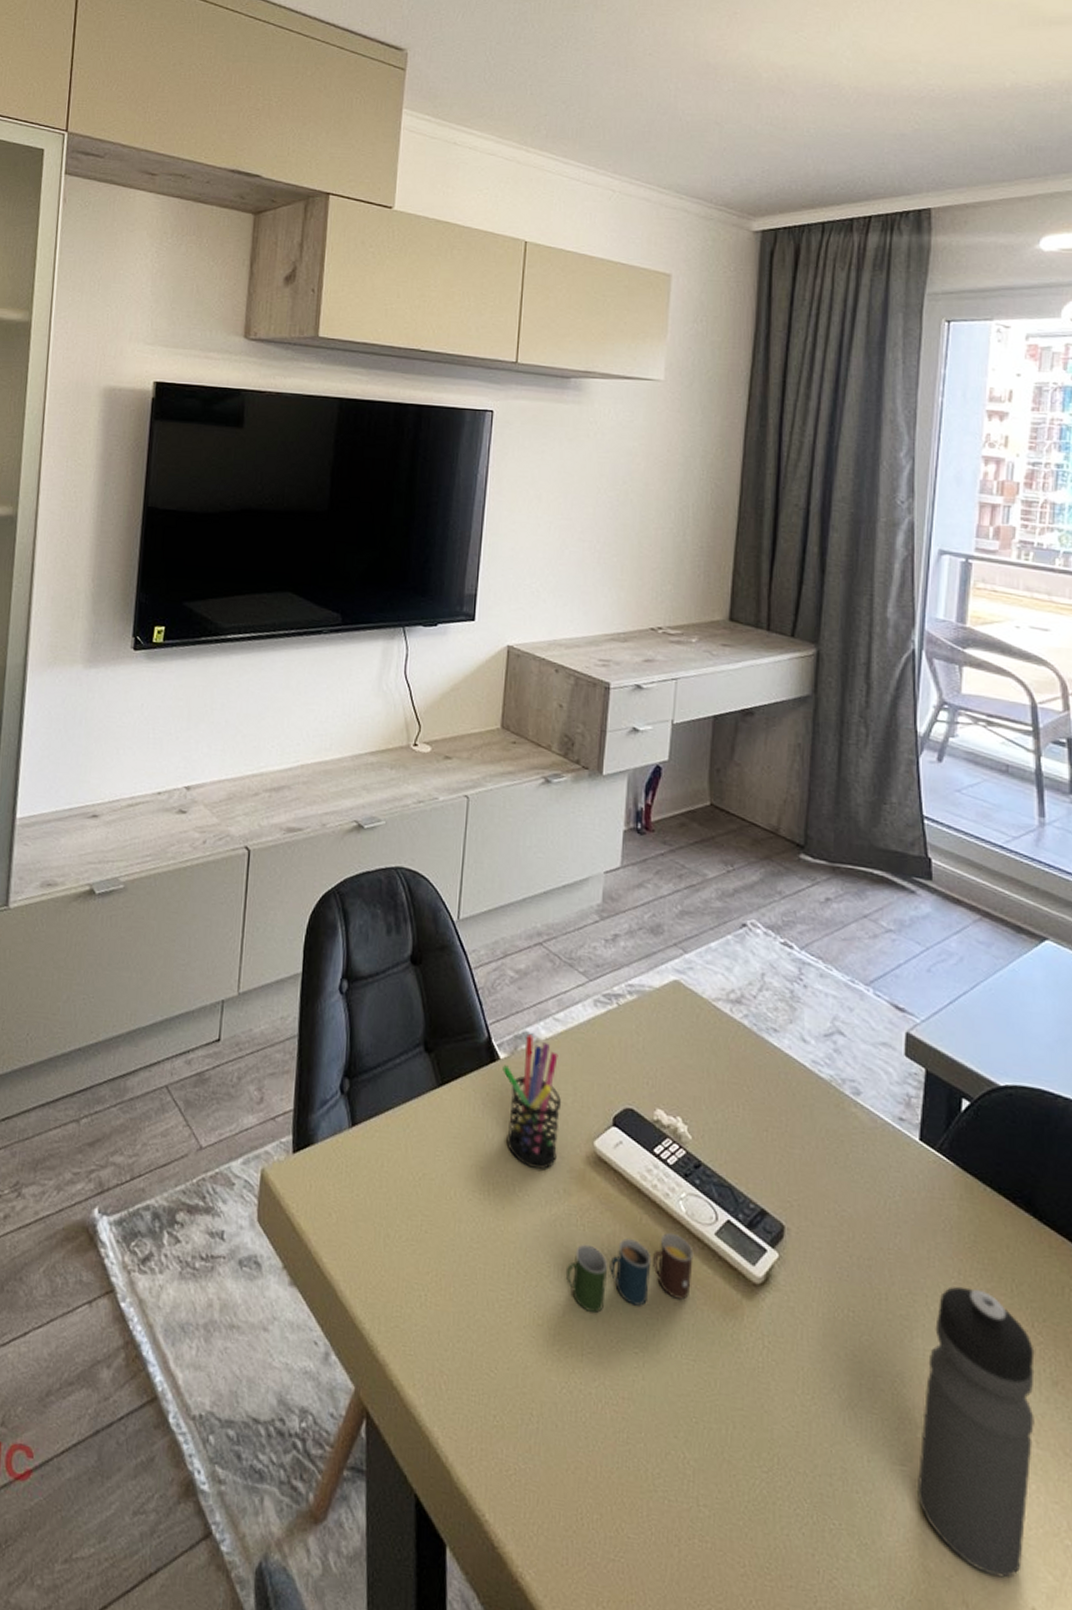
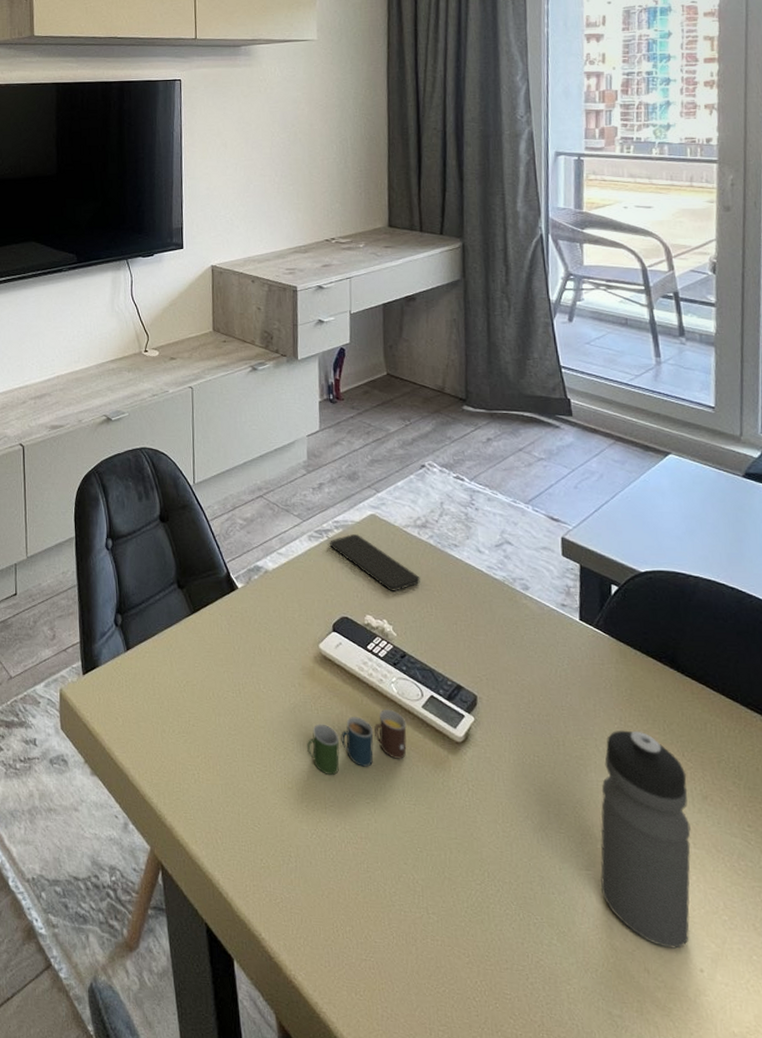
pen holder: present [502,1034,562,1169] -> none [241,567,291,669]
smartphone: none [620,1003,728,1082] -> present [330,534,420,591]

